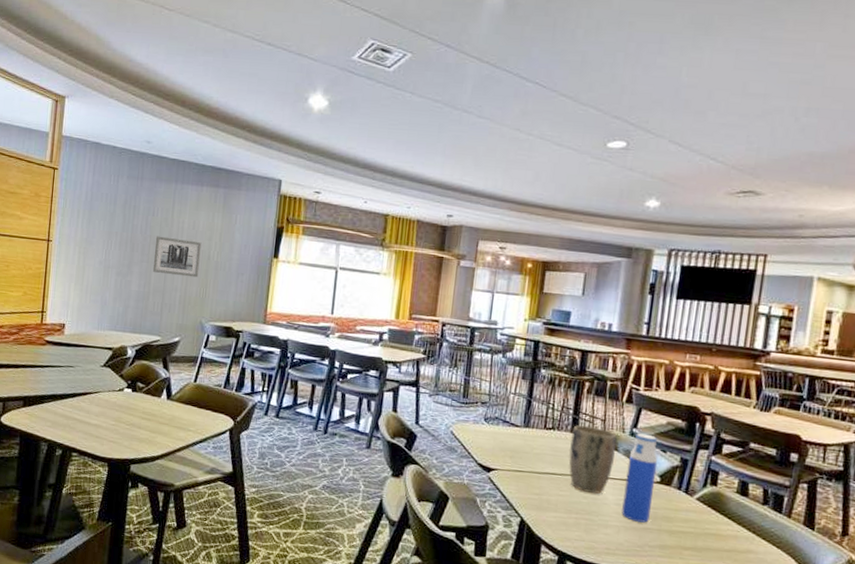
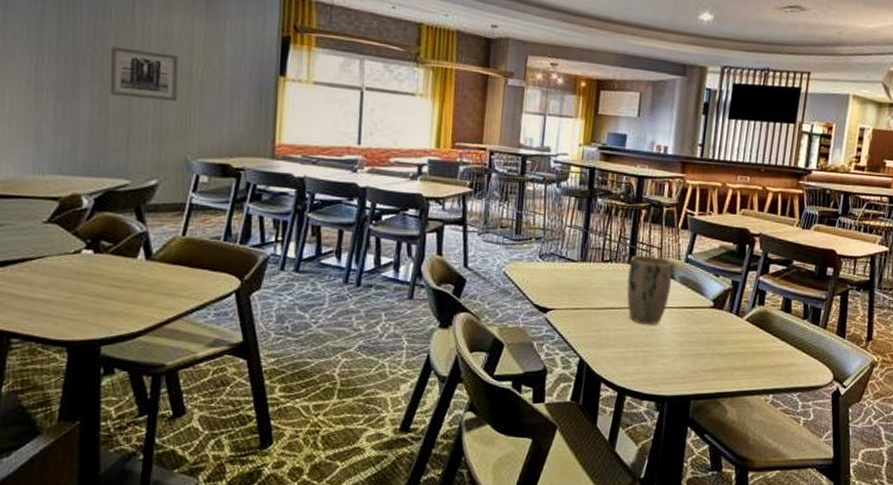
water bottle: present [621,433,658,523] -> none [678,259,712,349]

